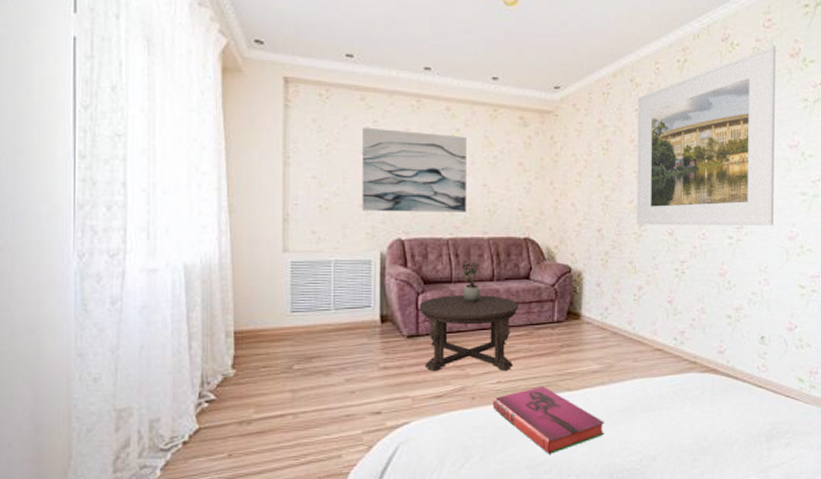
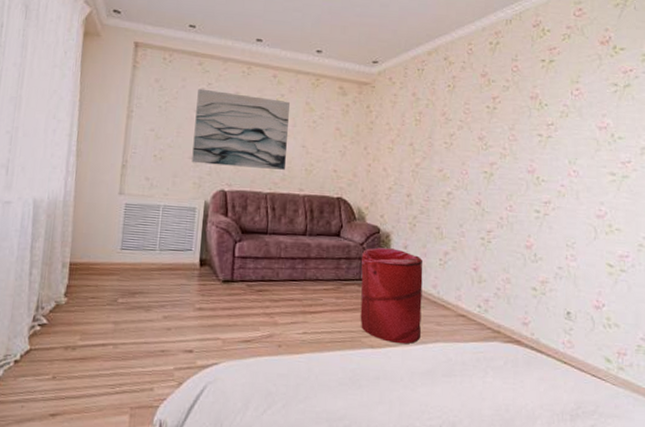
coffee table: present [419,295,518,371] -> none [235,245,328,322]
potted plant: present [456,261,481,303] -> none [272,215,294,255]
hardback book: present [492,386,604,455] -> none [297,340,405,411]
laundry hamper: none [554,287,617,384] -> present [360,247,423,345]
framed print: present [637,45,776,226] -> none [445,32,586,203]

